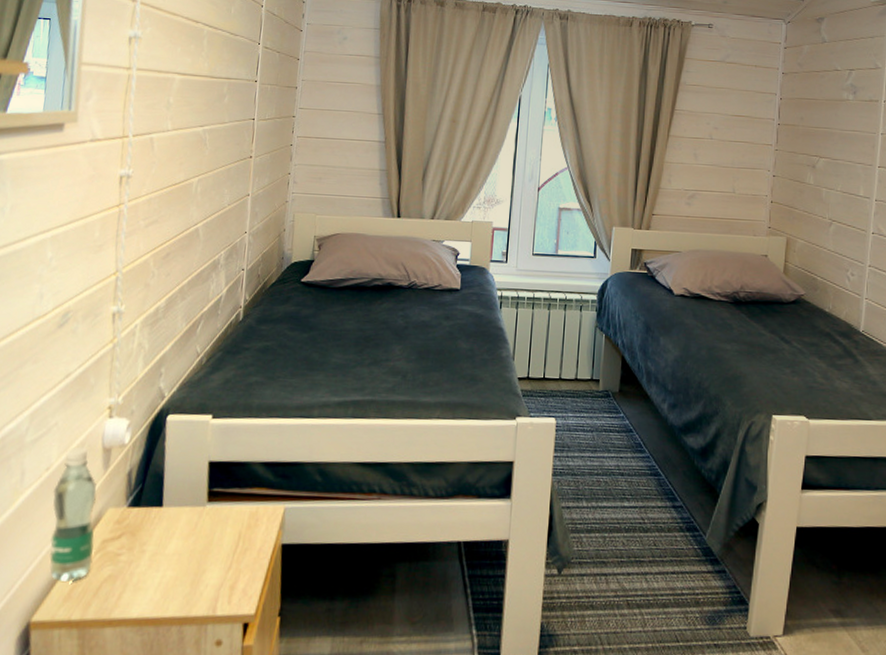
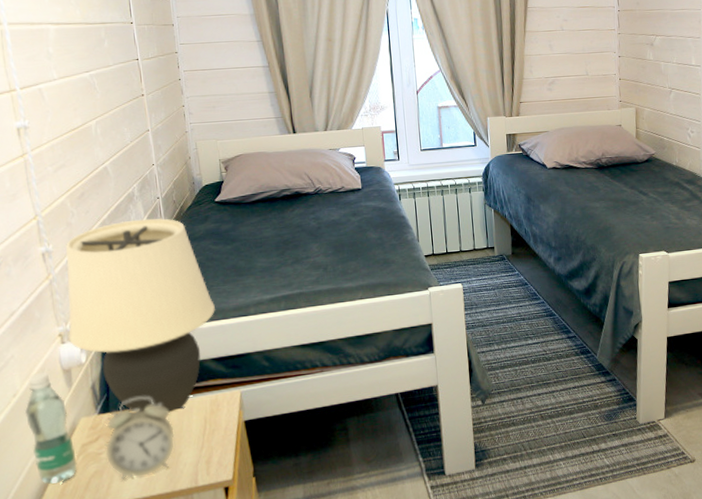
table lamp: none [117,290,277,519] -> present [65,218,215,413]
alarm clock: none [124,493,204,591] -> present [105,396,175,480]

